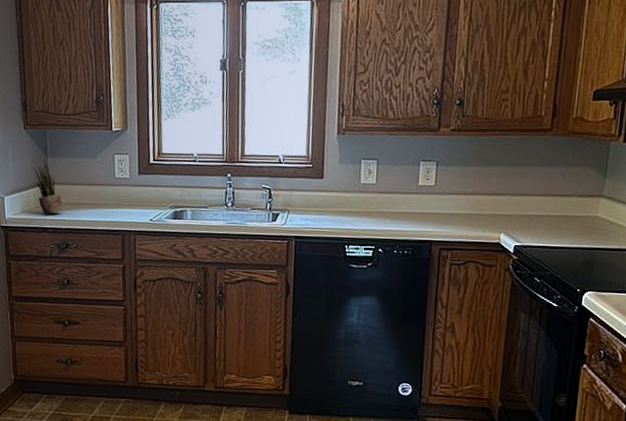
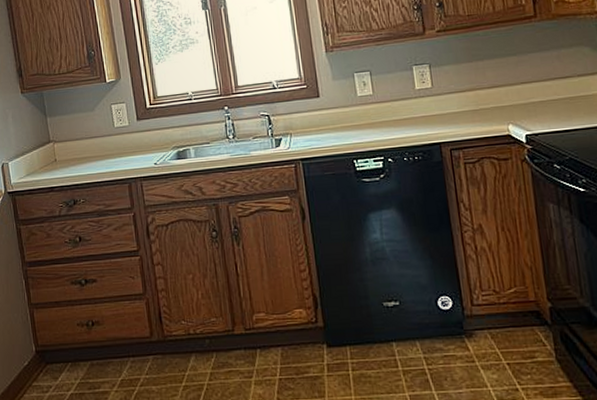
potted plant: present [34,162,62,214] -> none [35,122,66,174]

